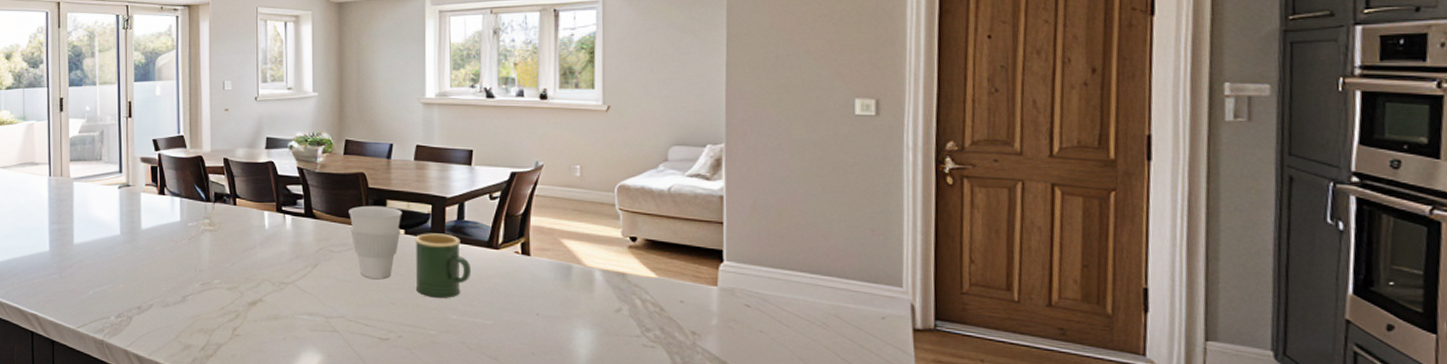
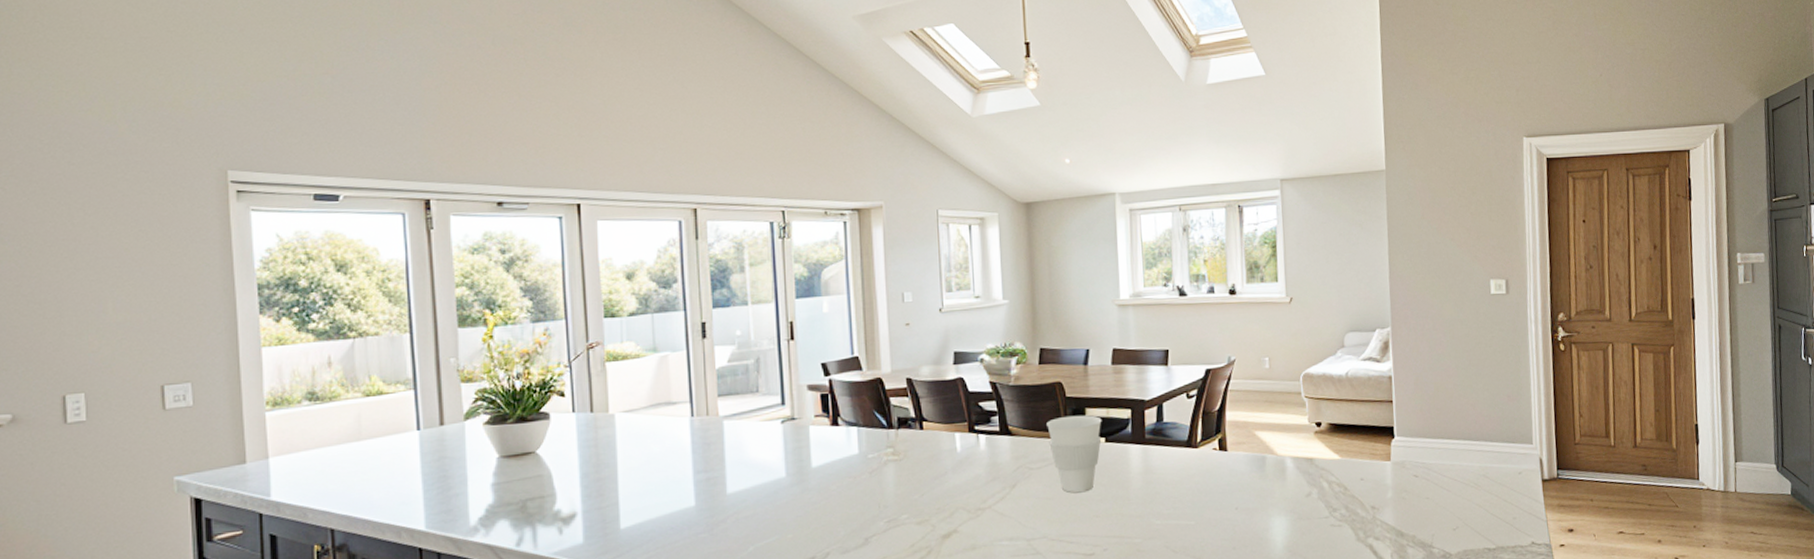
mug: present [415,233,472,298] -> none [1115,437,1173,505]

